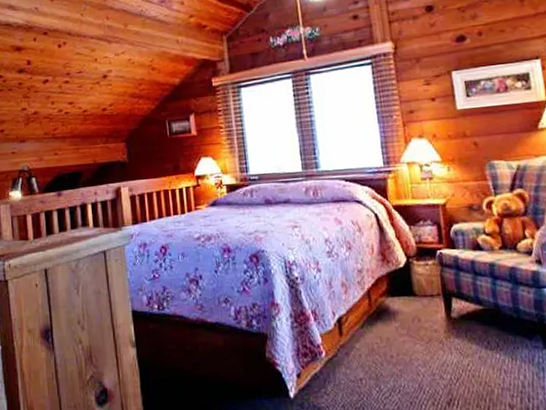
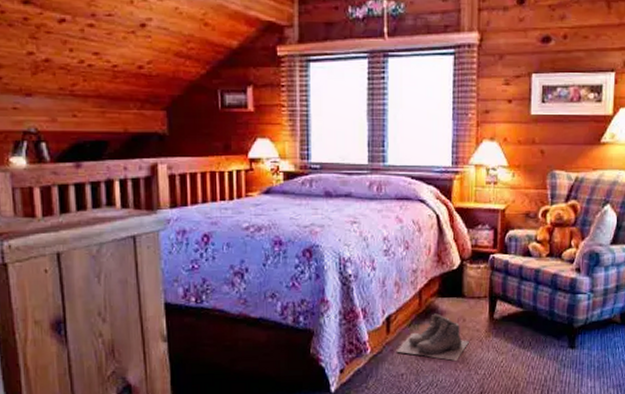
boots: none [351,314,428,365] -> present [396,313,469,362]

